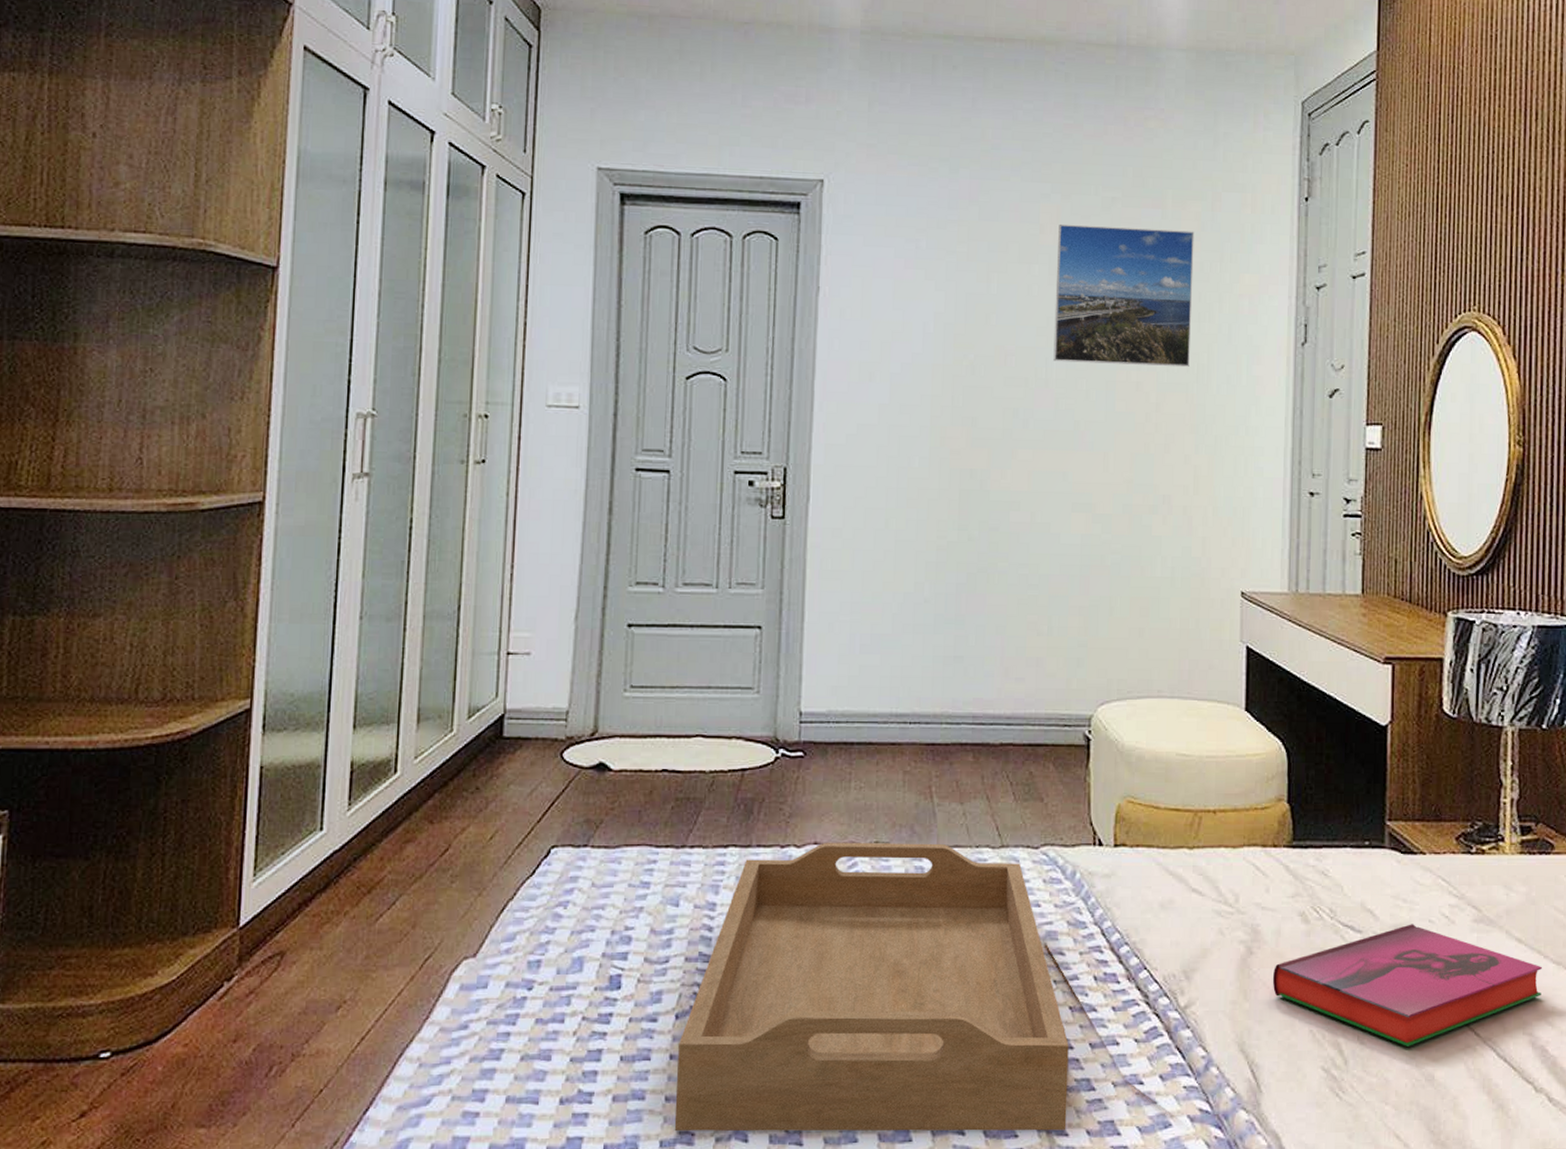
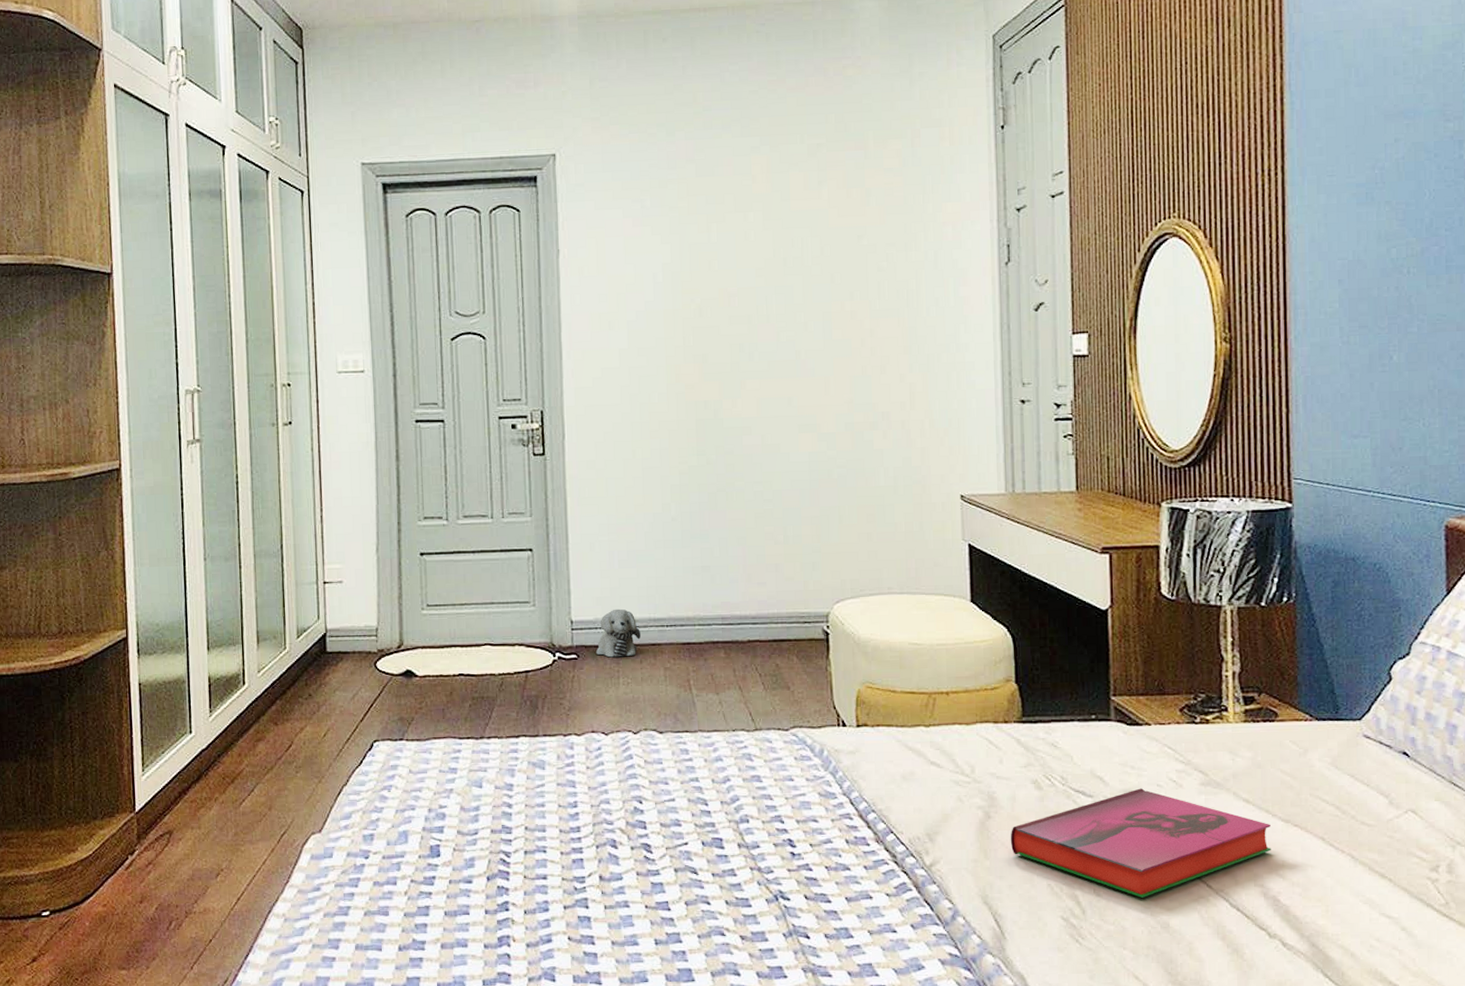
serving tray: present [674,842,1069,1132] -> none [491,728,830,973]
plush toy: none [827,700,879,757] -> present [596,608,640,658]
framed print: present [1053,225,1194,367] -> none [769,168,899,299]

